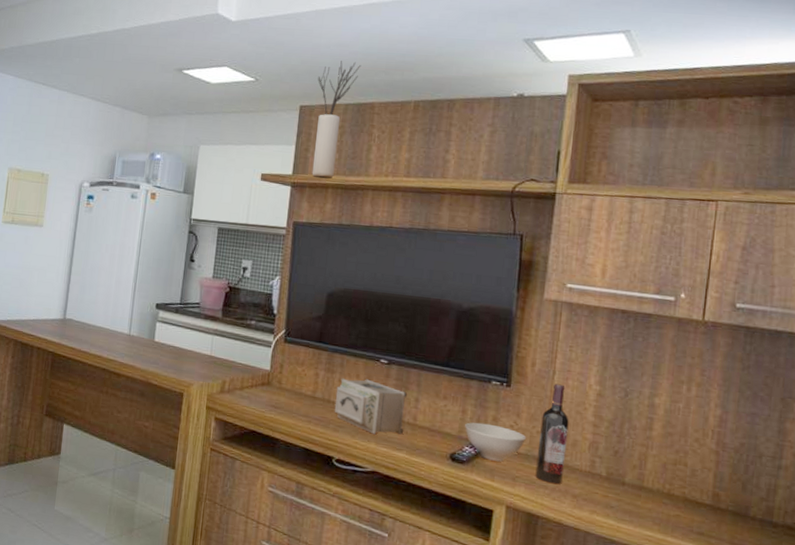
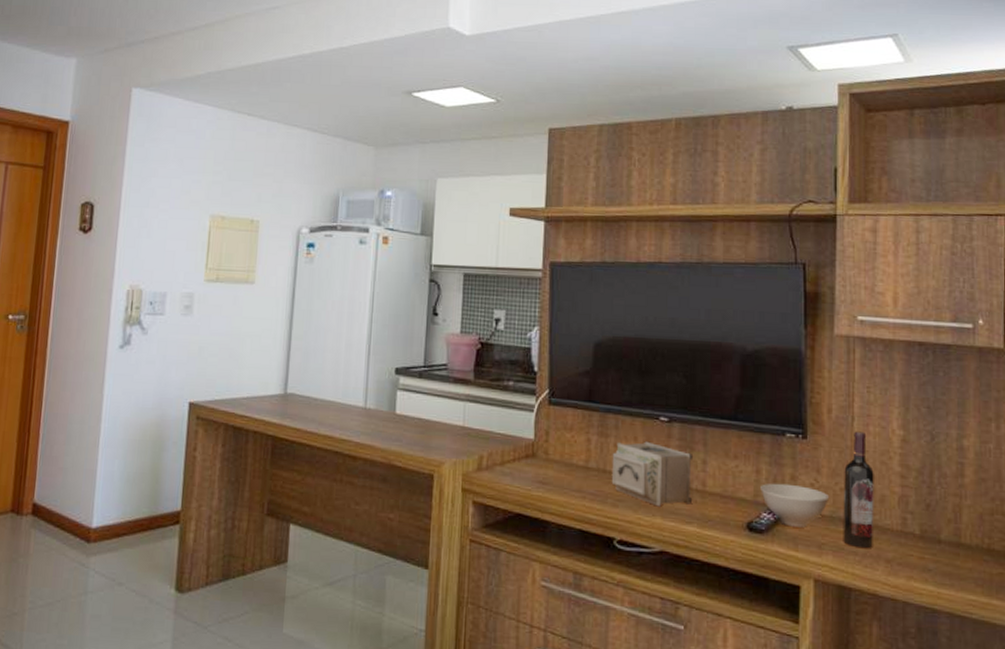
vase: present [311,61,362,180] -> none [567,76,614,211]

